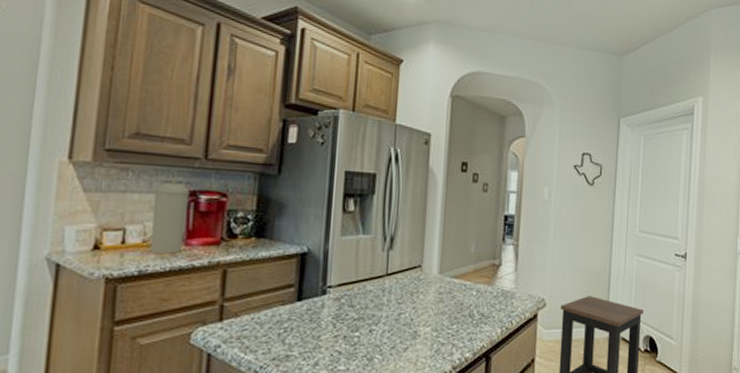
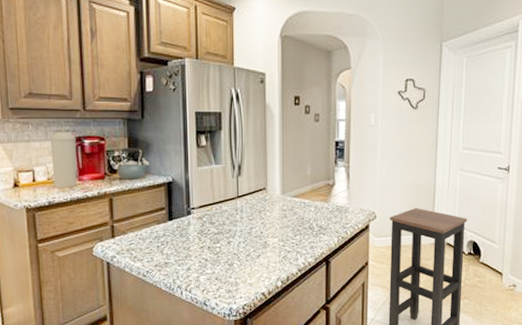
kettle: none [237,208,282,248] -> present [117,148,150,180]

